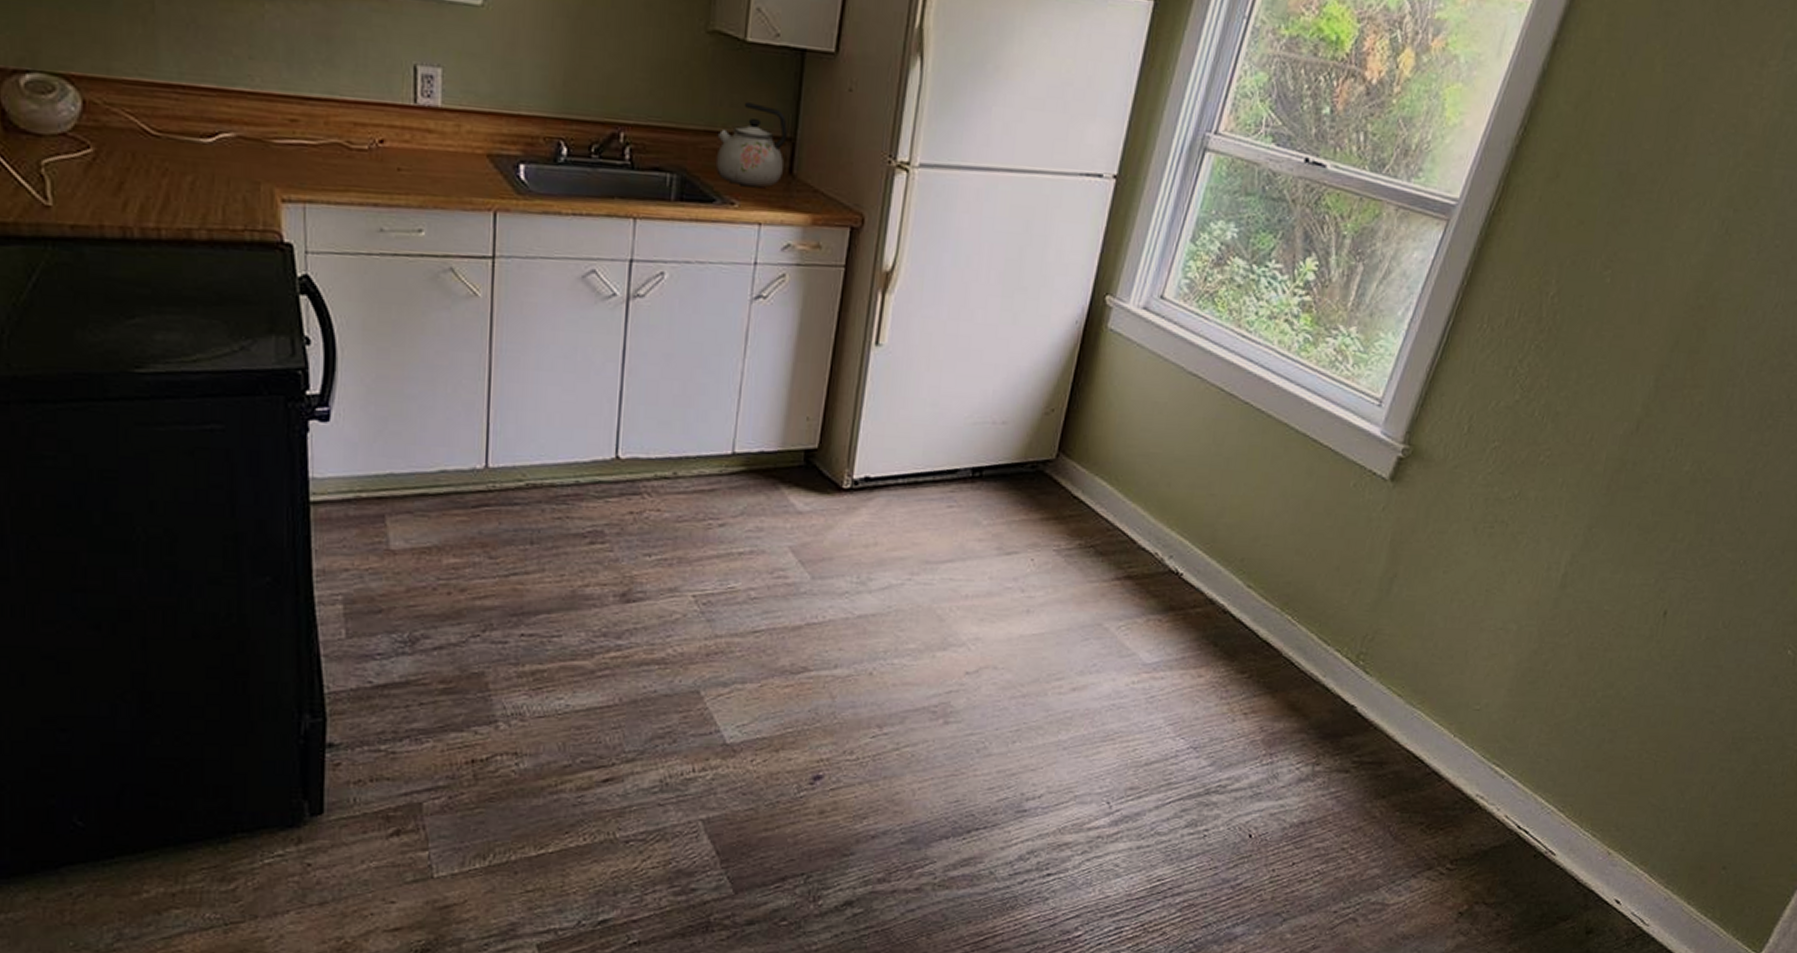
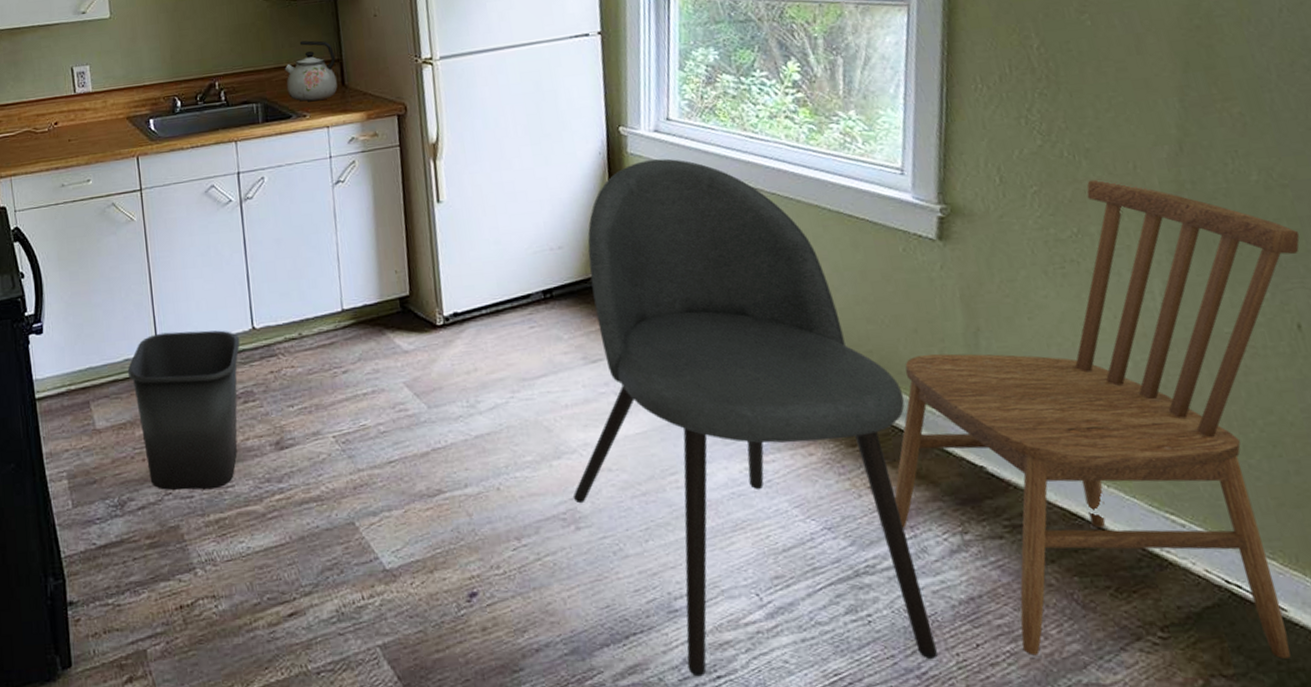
waste bin: none [441,445,598,636] -> present [127,330,241,490]
dining chair: none [949,340,1306,873] -> present [573,158,938,677]
dining chair: none [1263,444,1700,894] -> present [894,179,1300,660]

